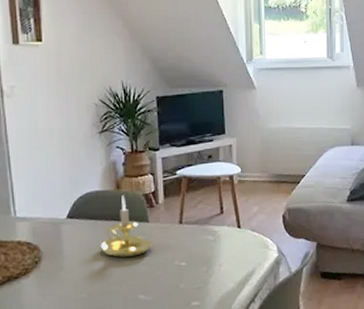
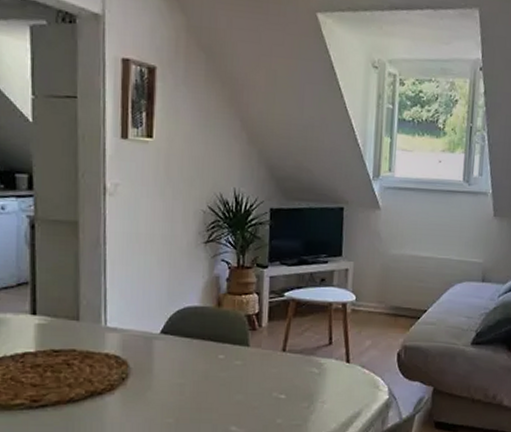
candle holder: present [100,196,152,258] -> none [193,314,251,384]

